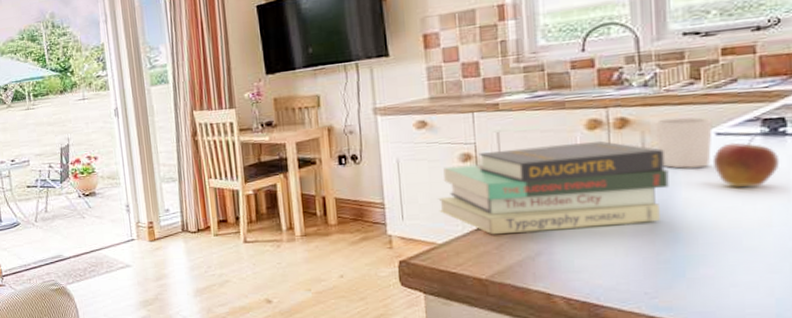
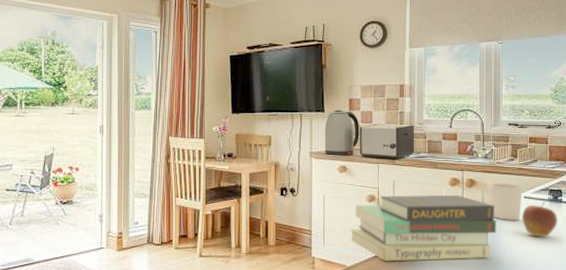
kettle: none [391,50,442,110] -> present [324,110,359,156]
toaster: none [441,55,528,107] -> present [359,124,415,160]

